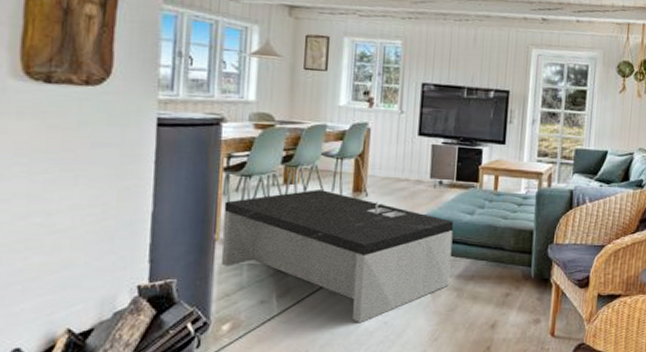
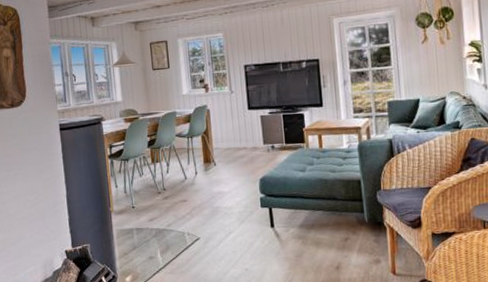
coffee table: present [220,190,454,324] -> none [113,164,294,271]

